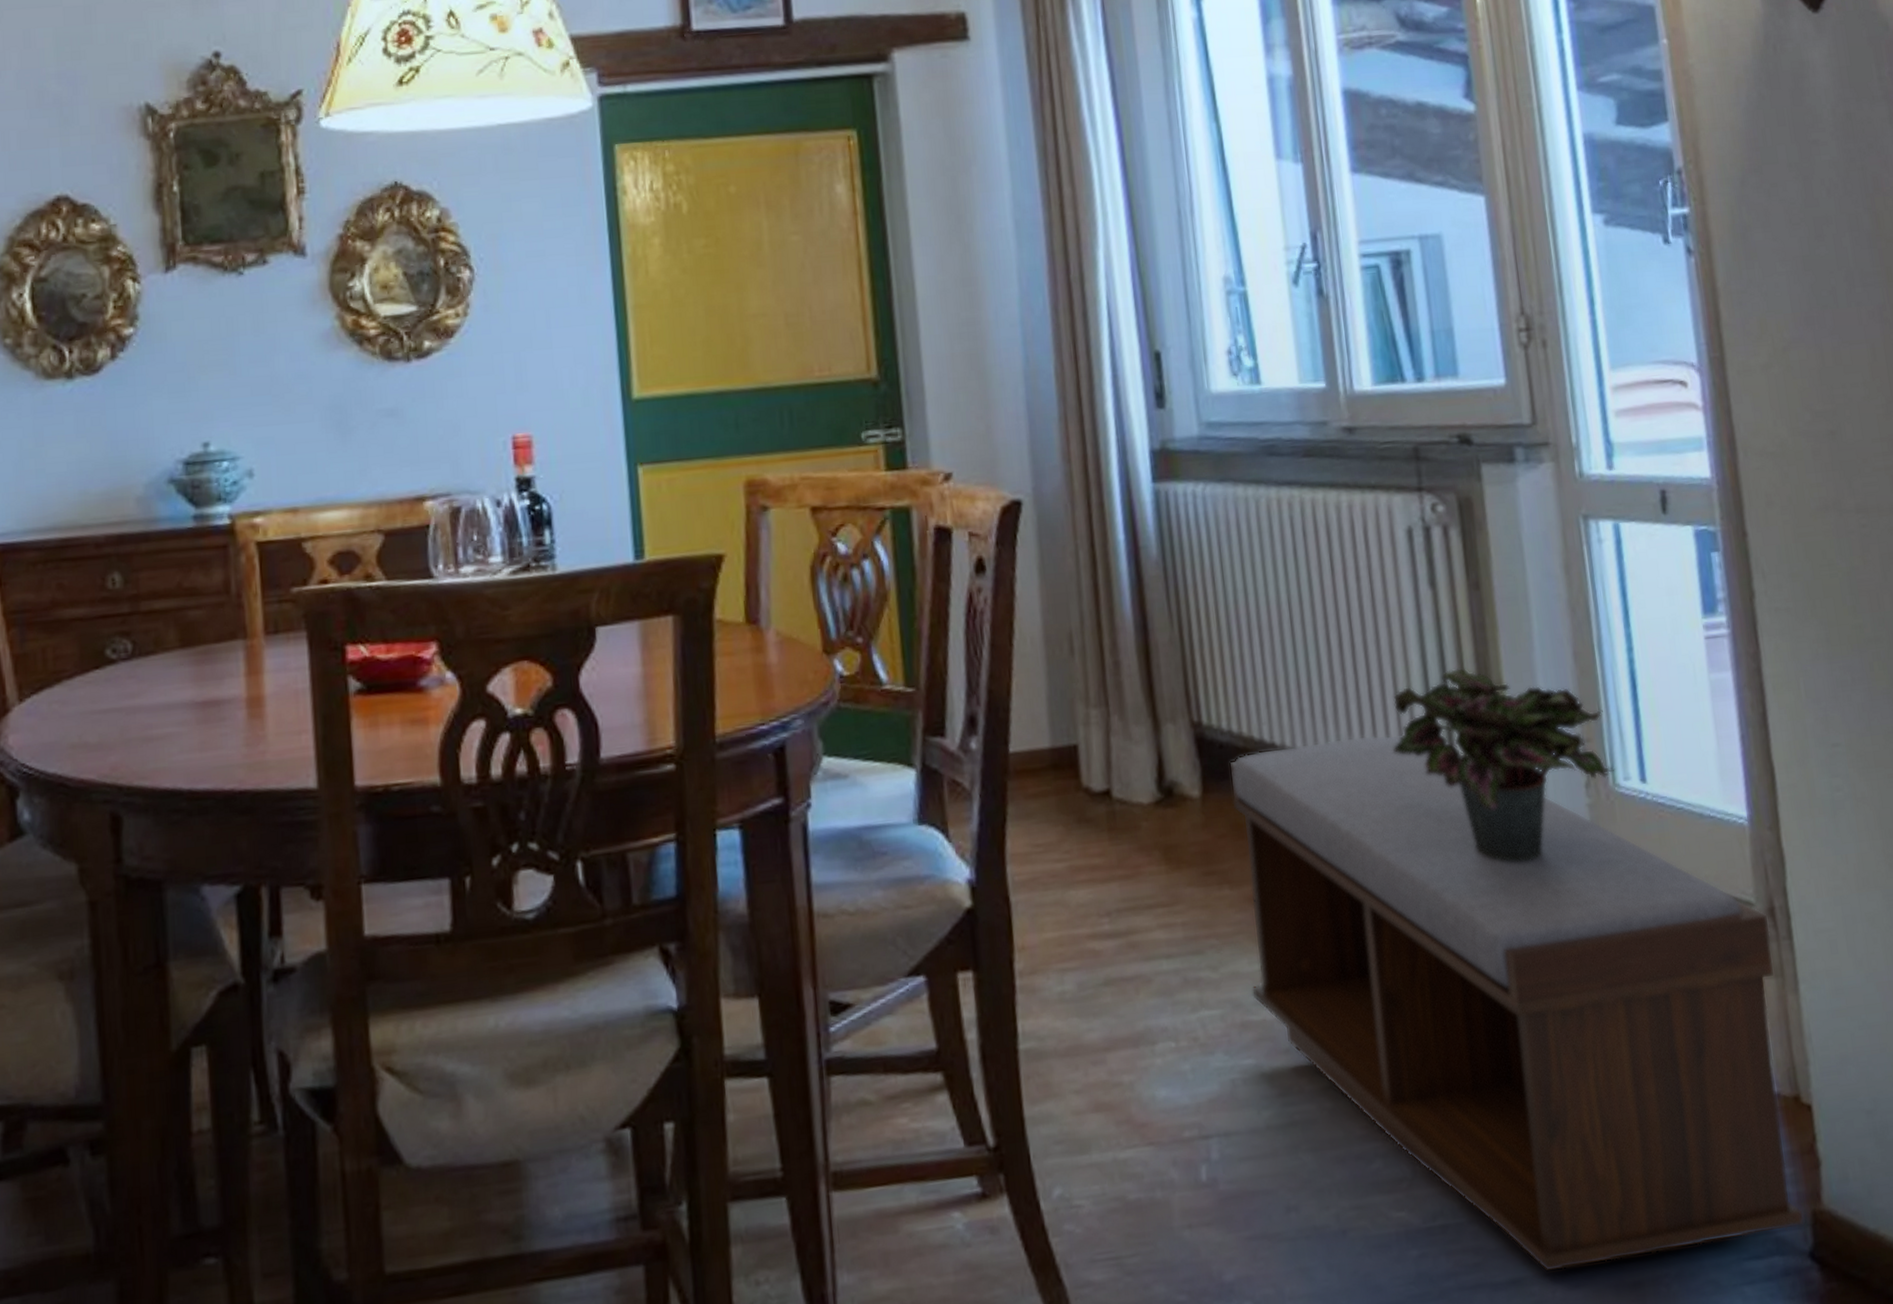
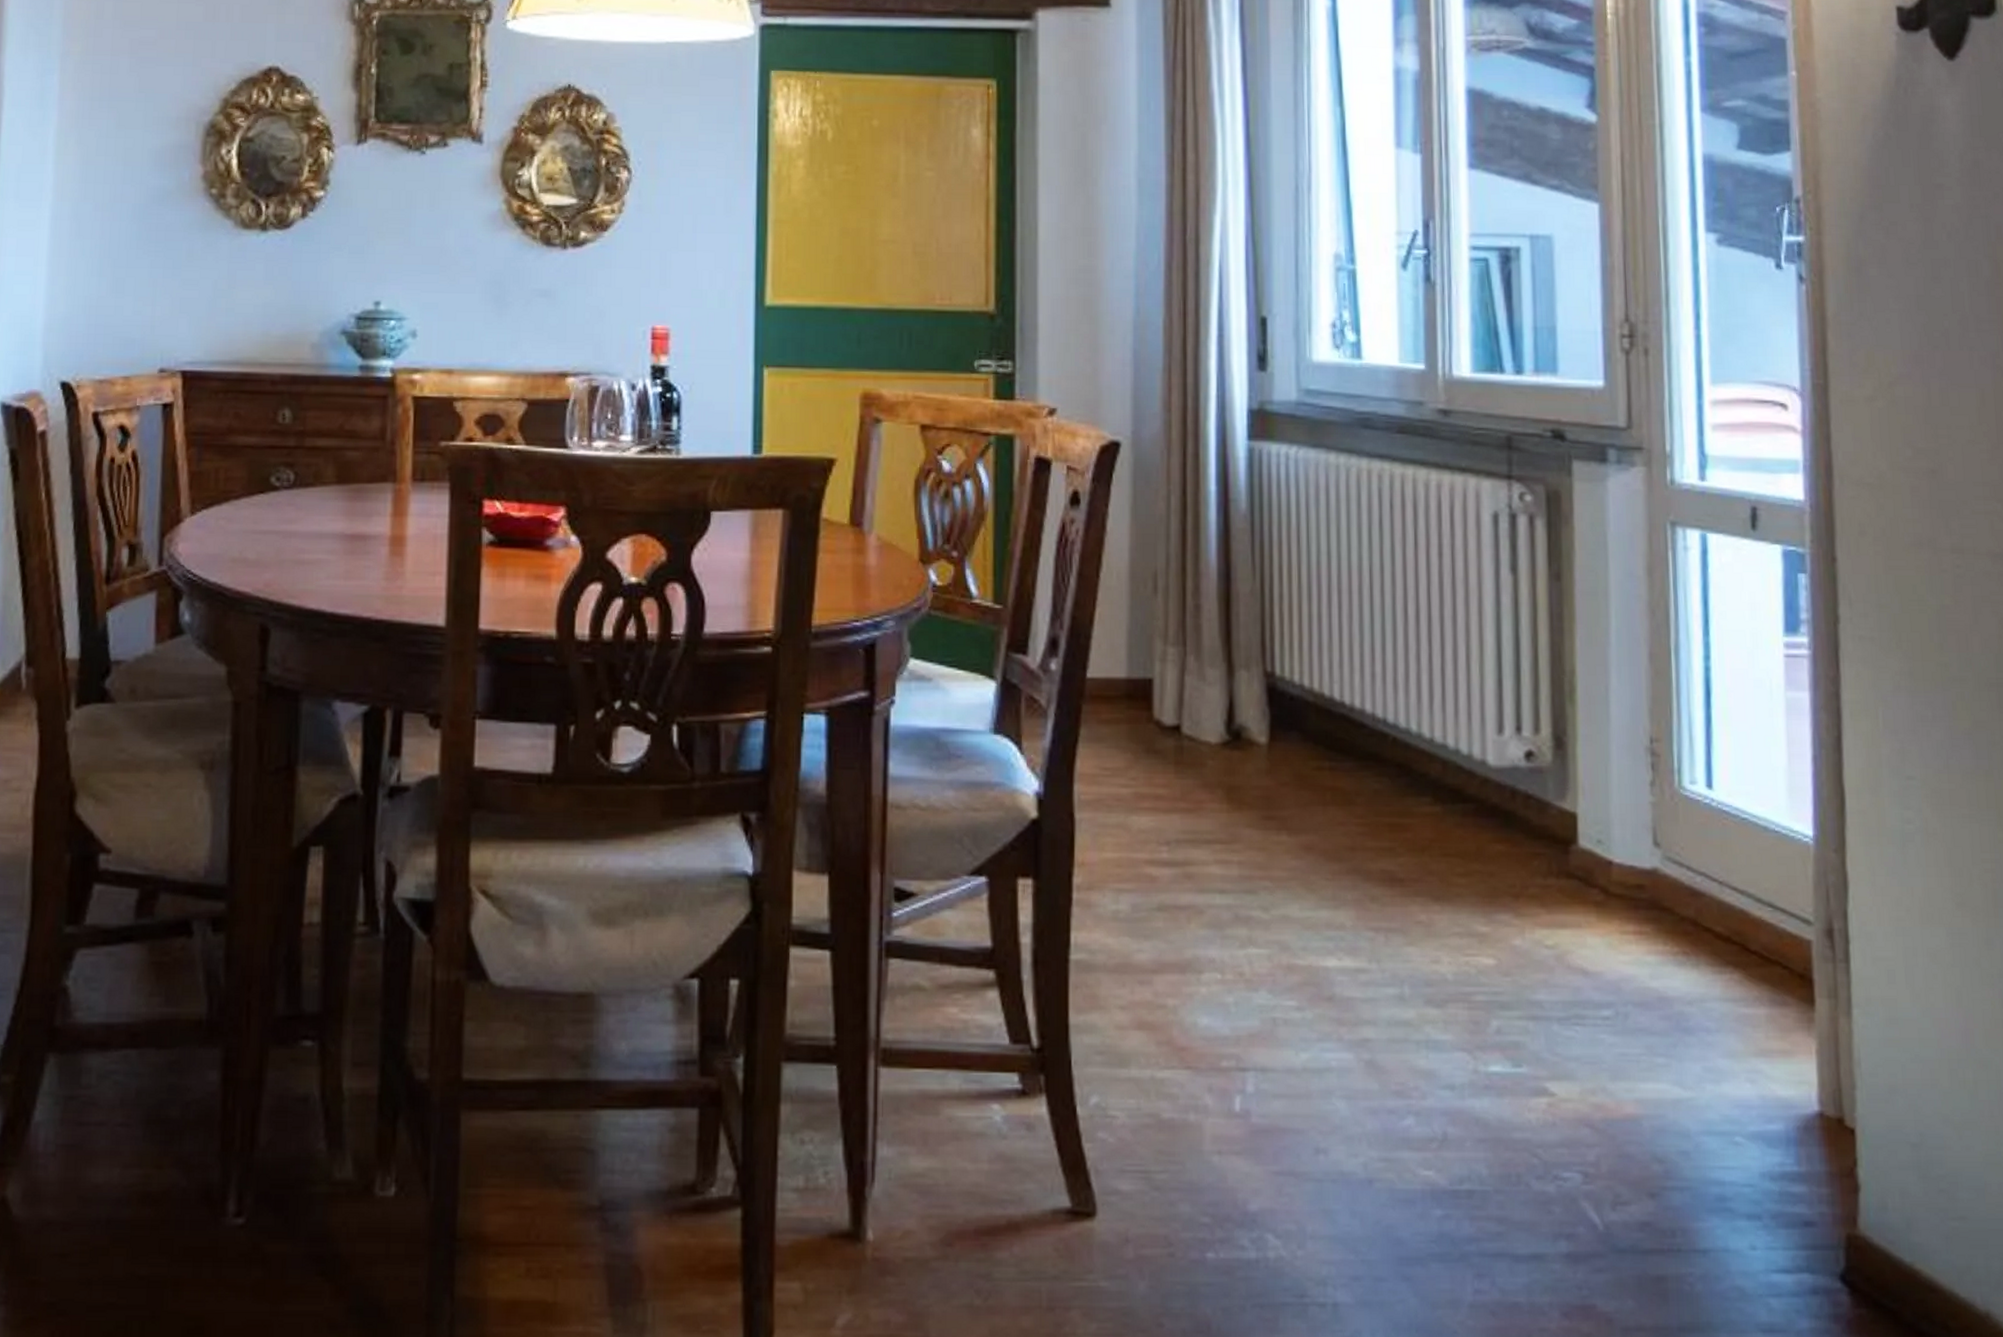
bench: present [1229,734,1804,1270] -> none [1297,706,1837,1252]
potted plant: present [1392,667,1615,862] -> none [1460,653,1682,850]

